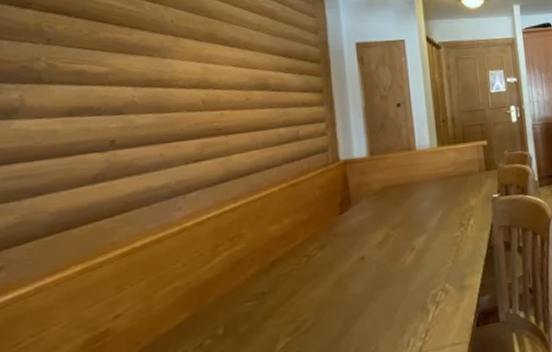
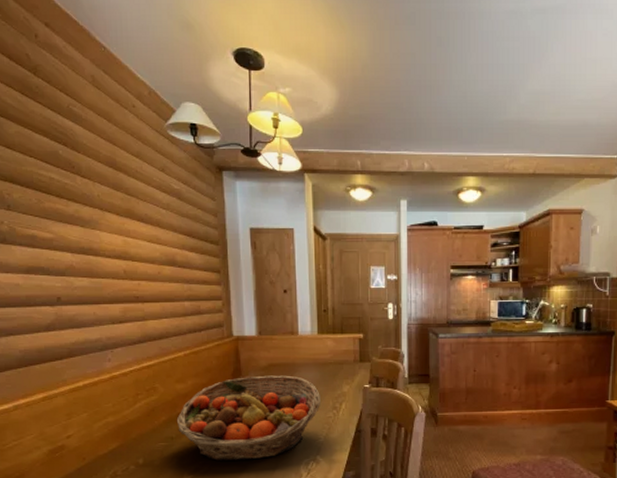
fruit basket: none [269,196,446,312] -> present [176,375,321,461]

